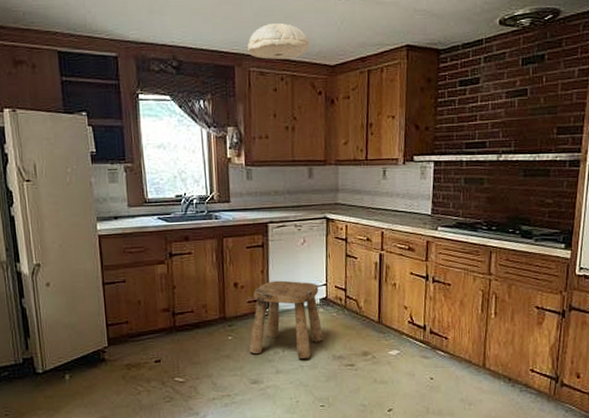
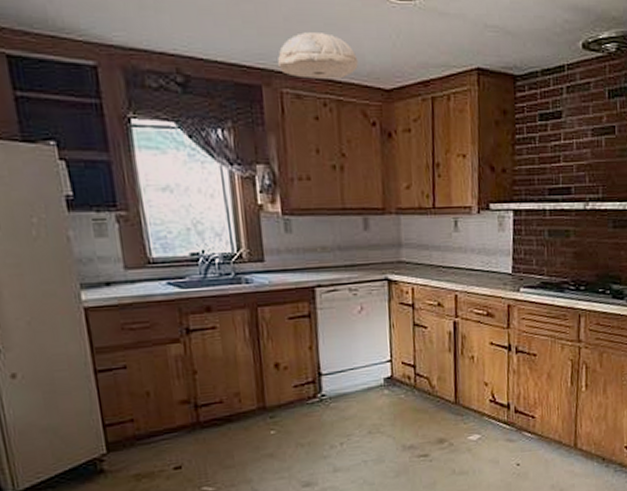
stool: present [249,280,323,359] -> none [297,357,390,452]

